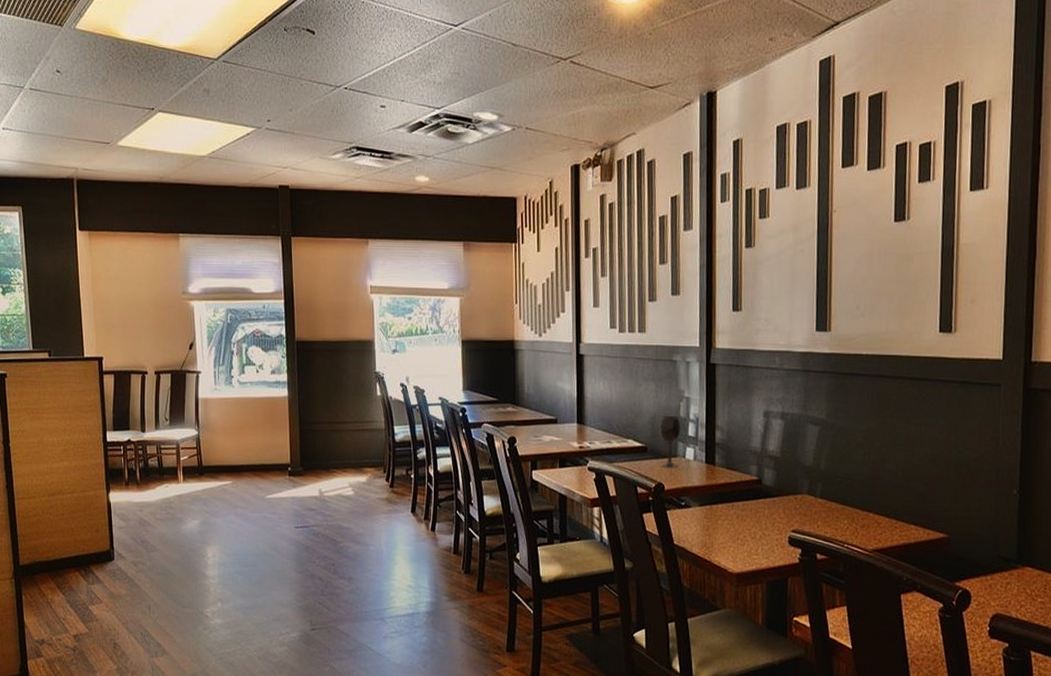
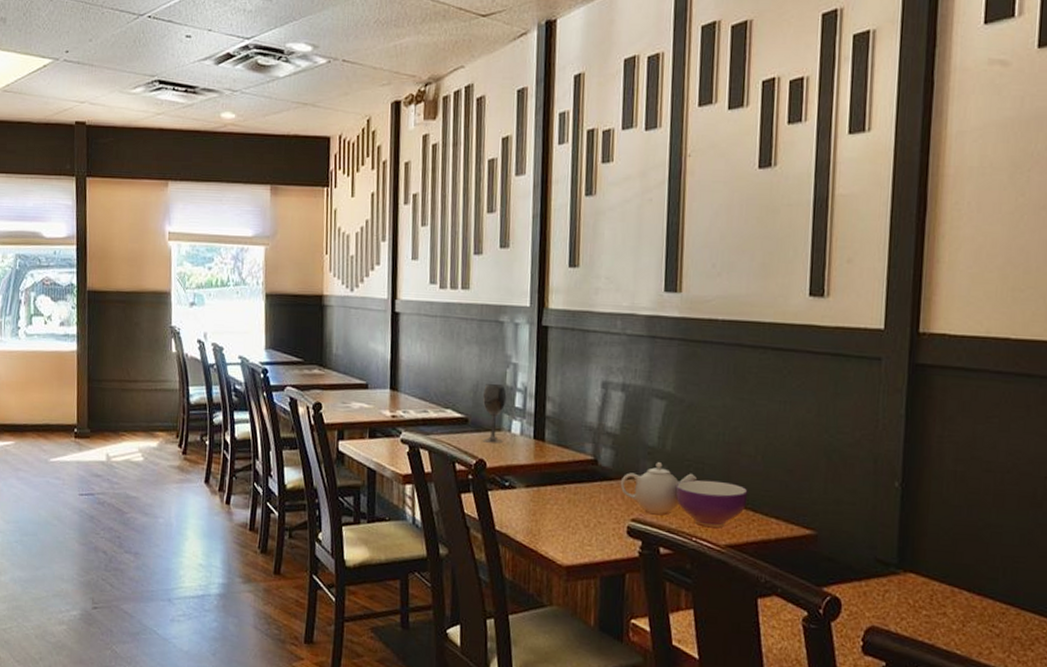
teapot: none [781,480,848,526] -> present [620,462,698,516]
bowl: none [829,494,891,536] -> present [675,479,748,529]

